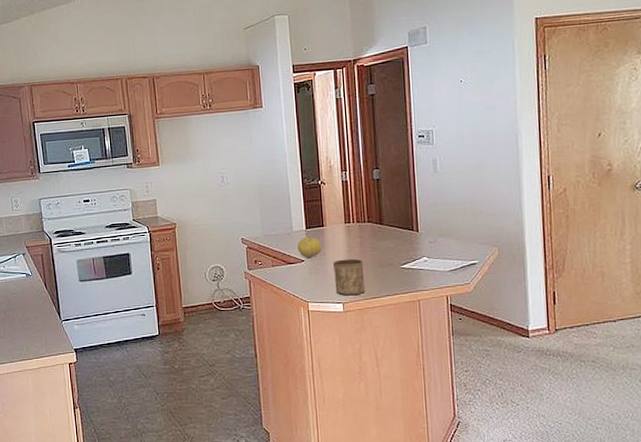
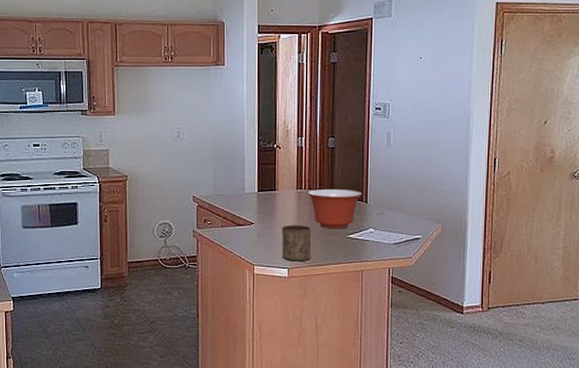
fruit: present [297,237,322,259] -> none [248,199,273,222]
mixing bowl: none [356,219,412,261] -> present [308,188,362,229]

